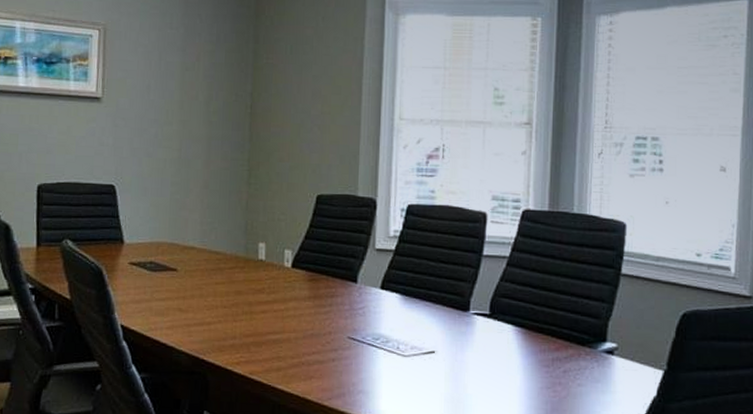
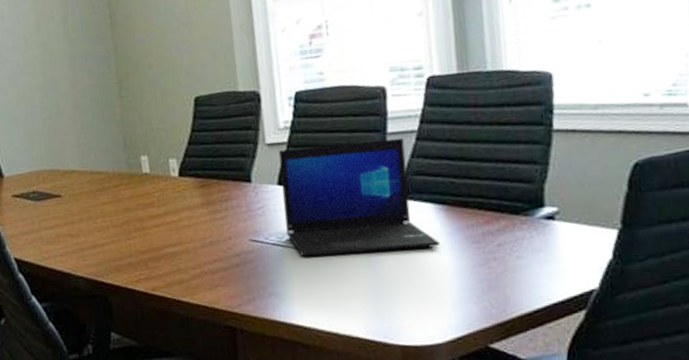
laptop: none [381,256,515,366] -> present [278,137,440,257]

